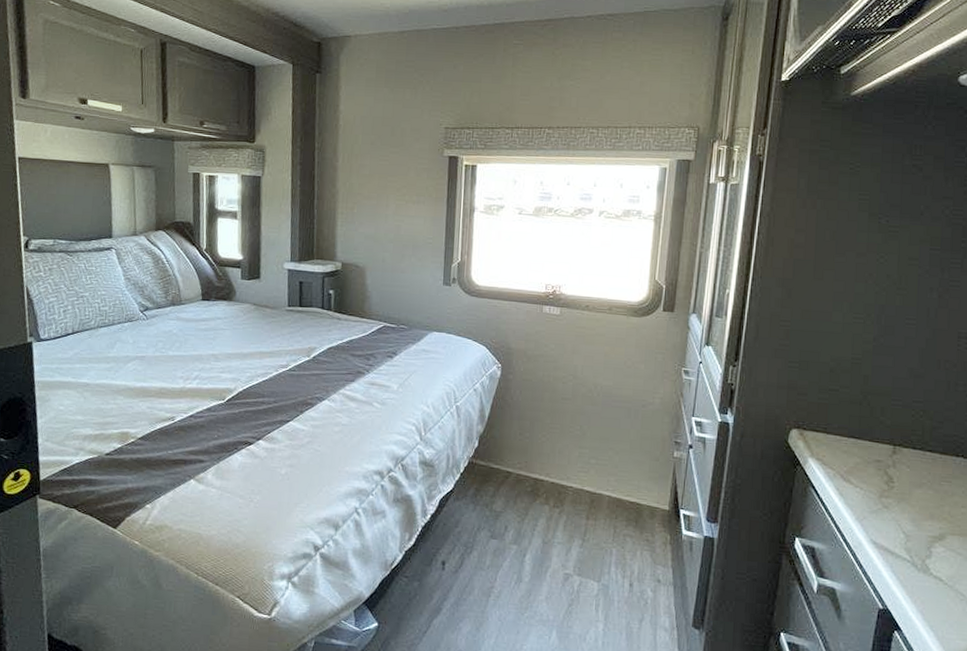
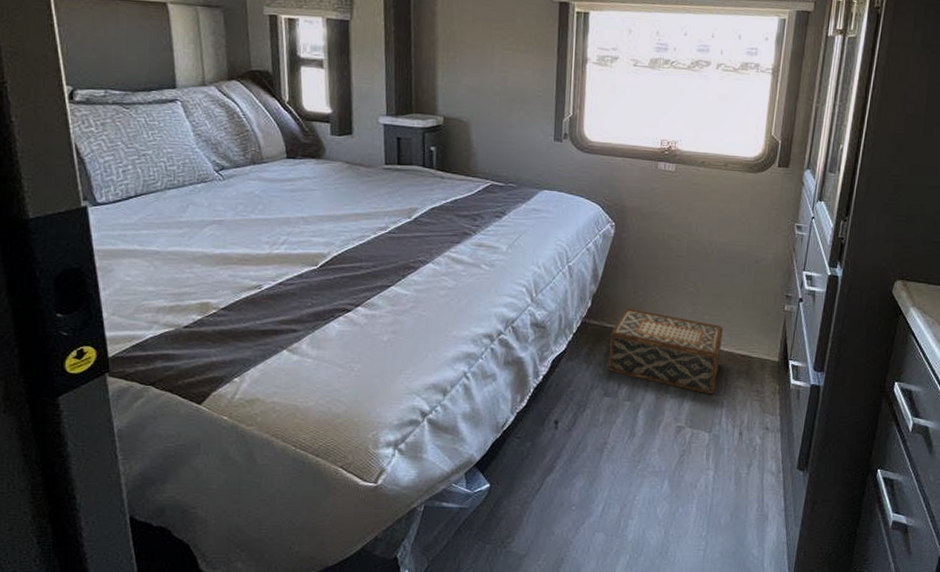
woven basket: none [494,449,610,542] -> present [608,308,723,395]

